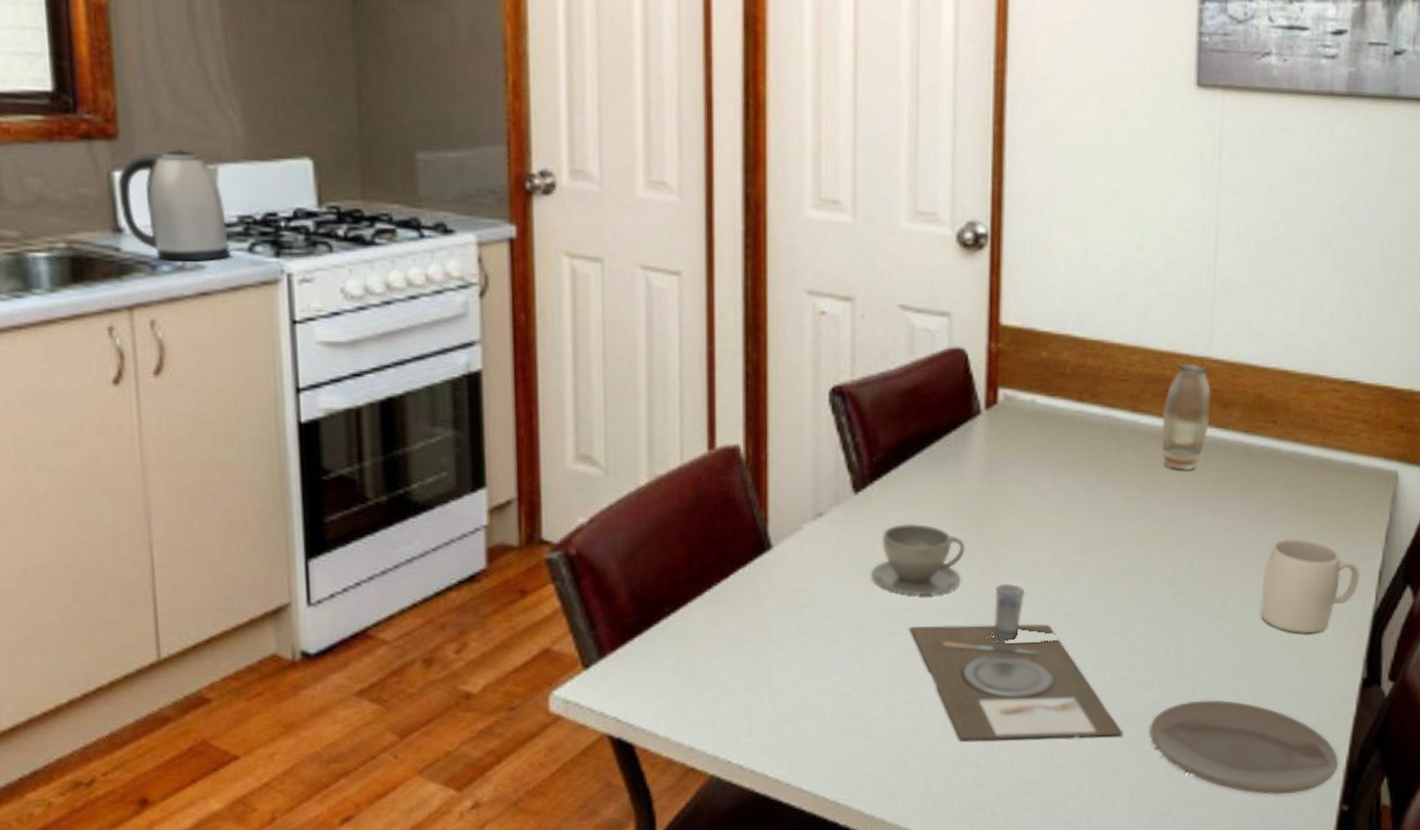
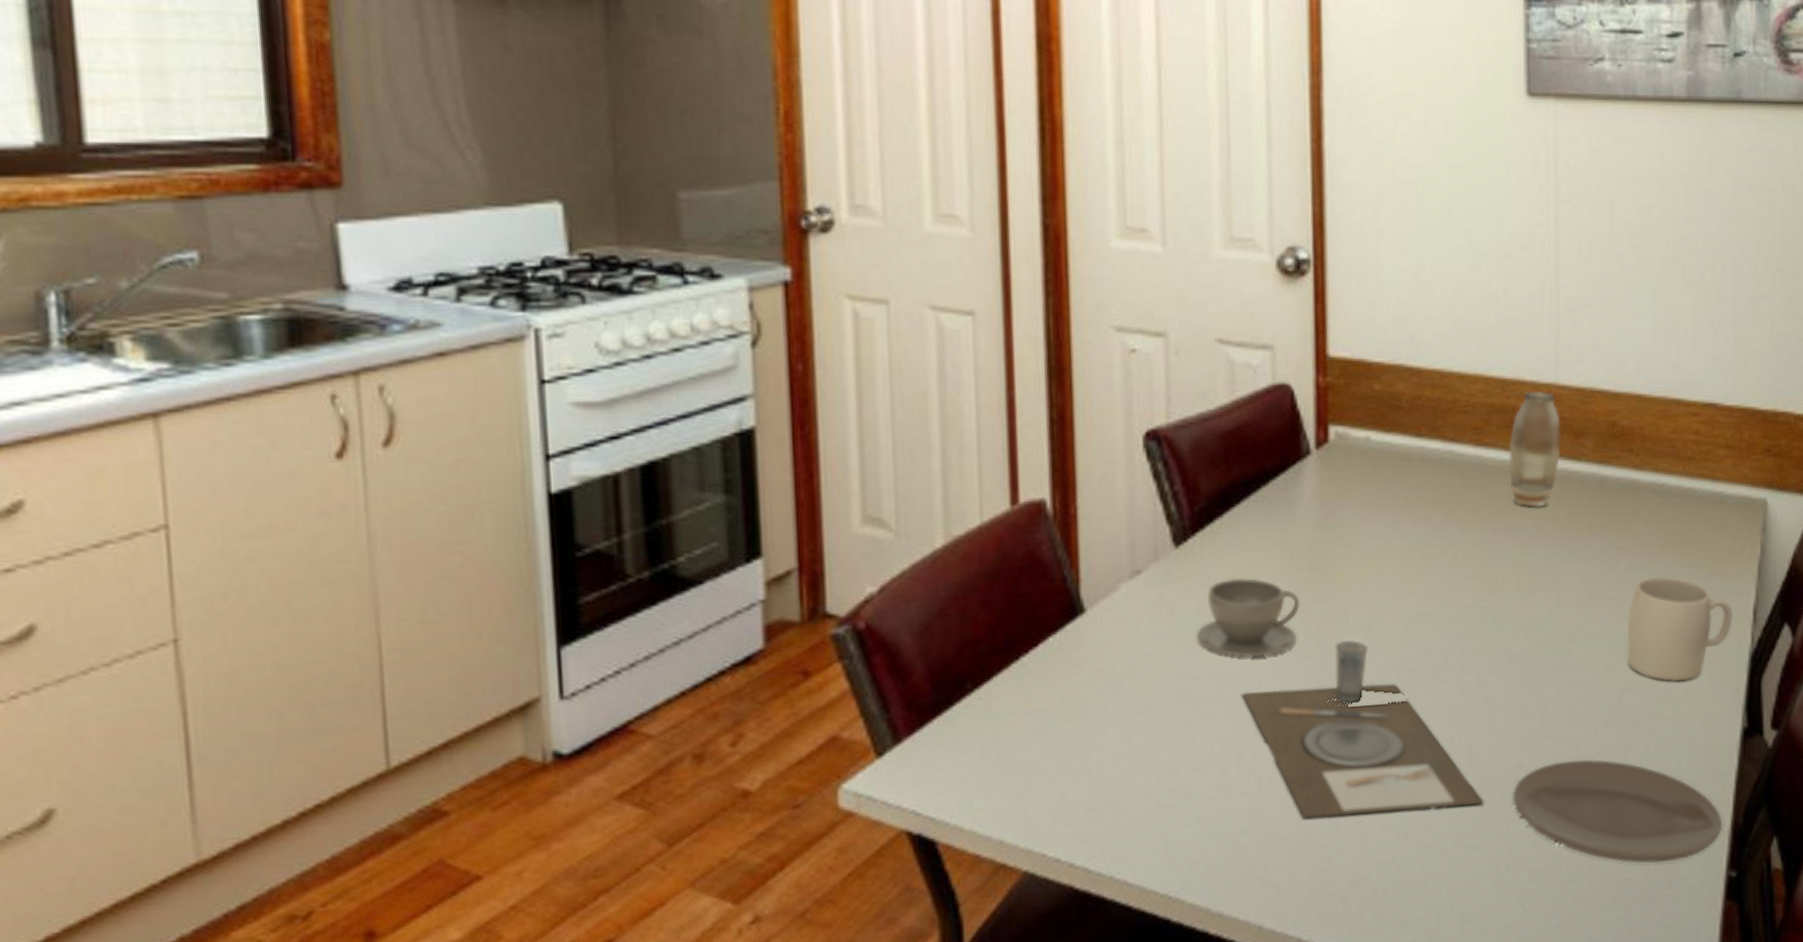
kettle: present [117,150,231,262] -> none [342,197,471,319]

